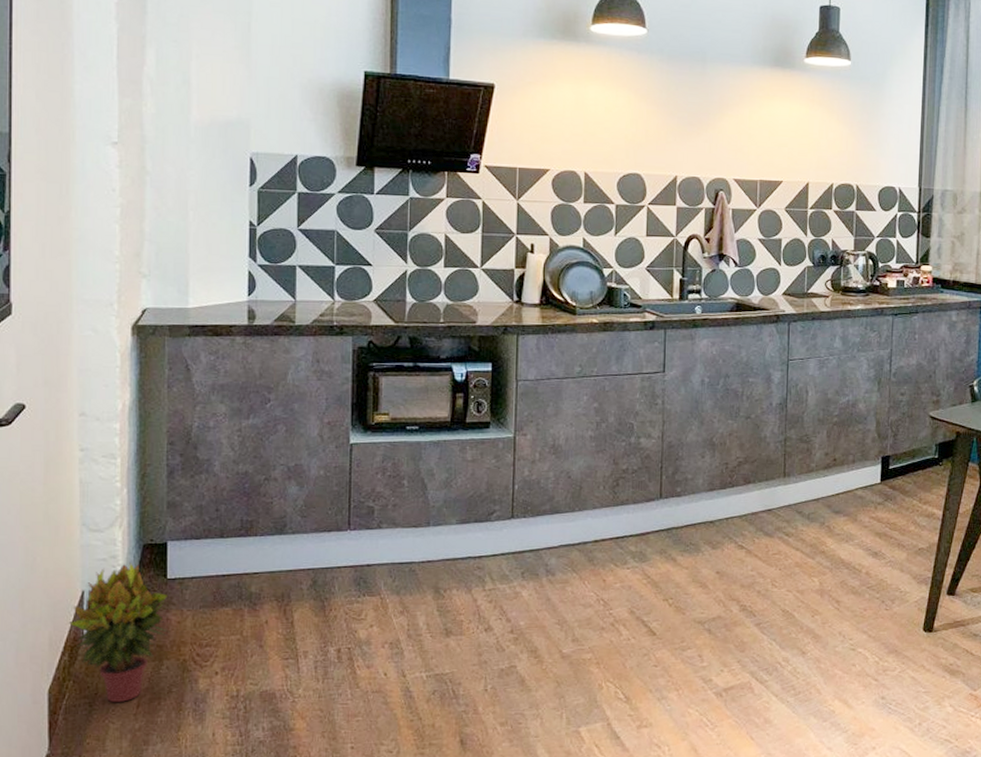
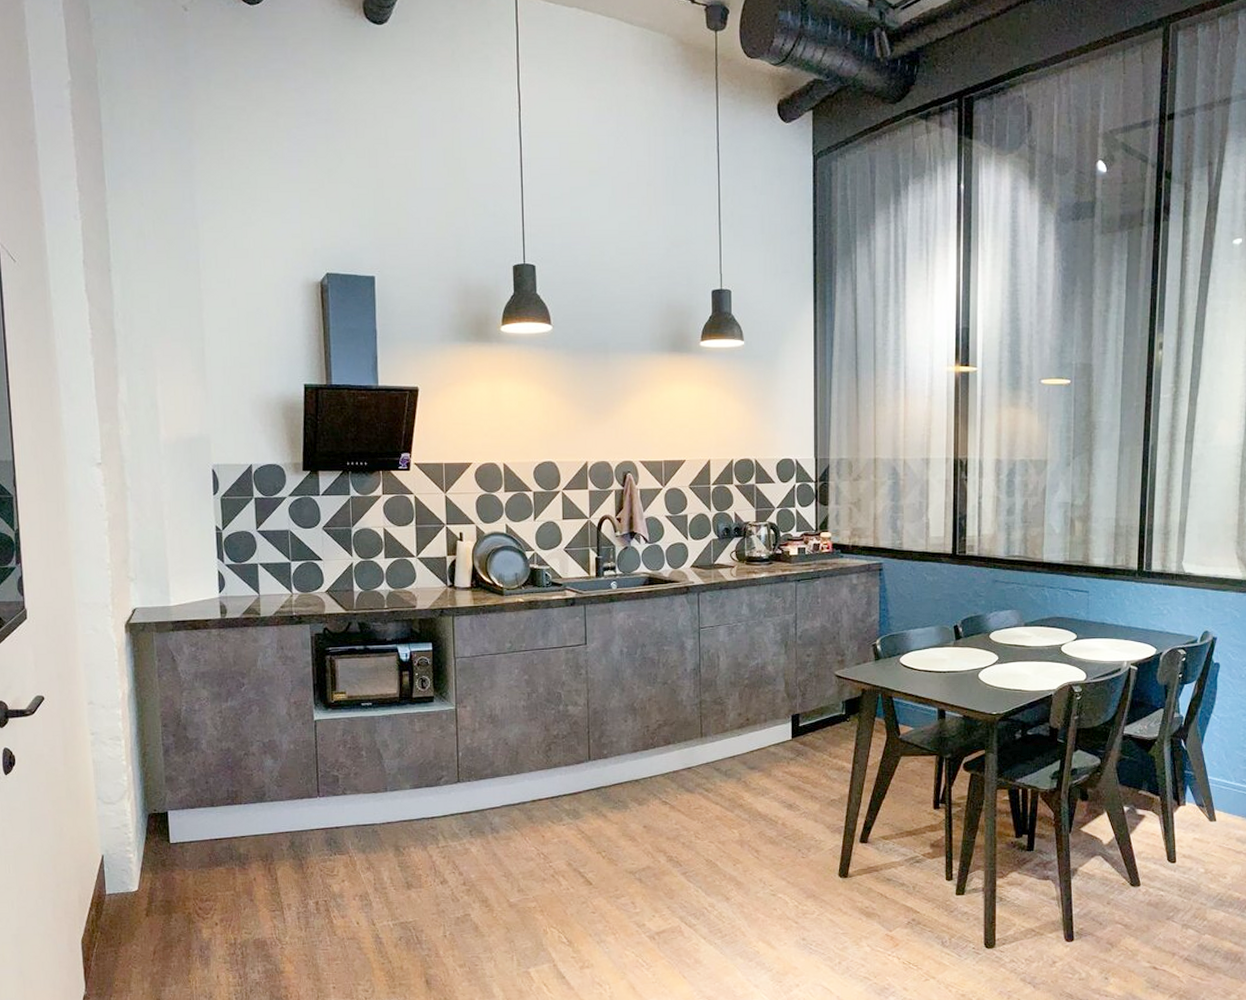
potted plant: present [69,562,171,703] -> none [94,829,176,951]

